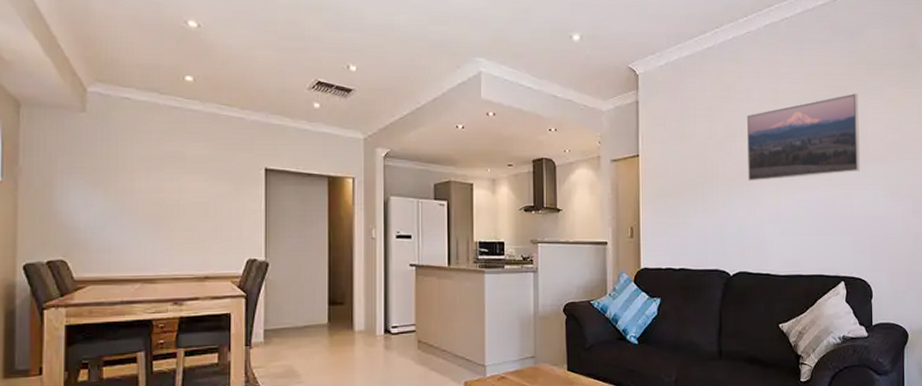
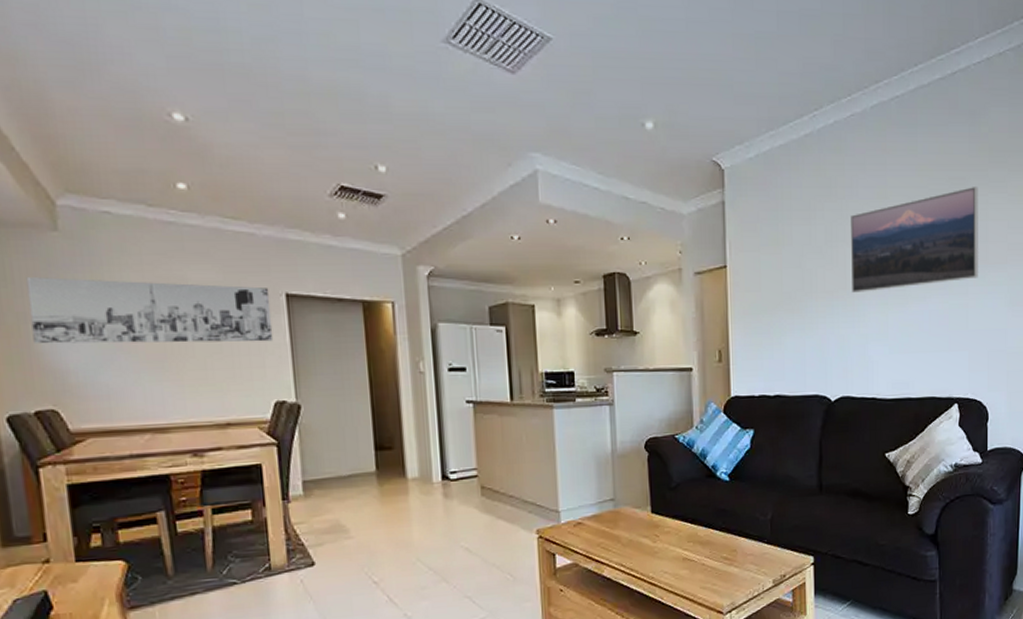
wall art: none [54,148,252,208] -> present [26,276,274,344]

